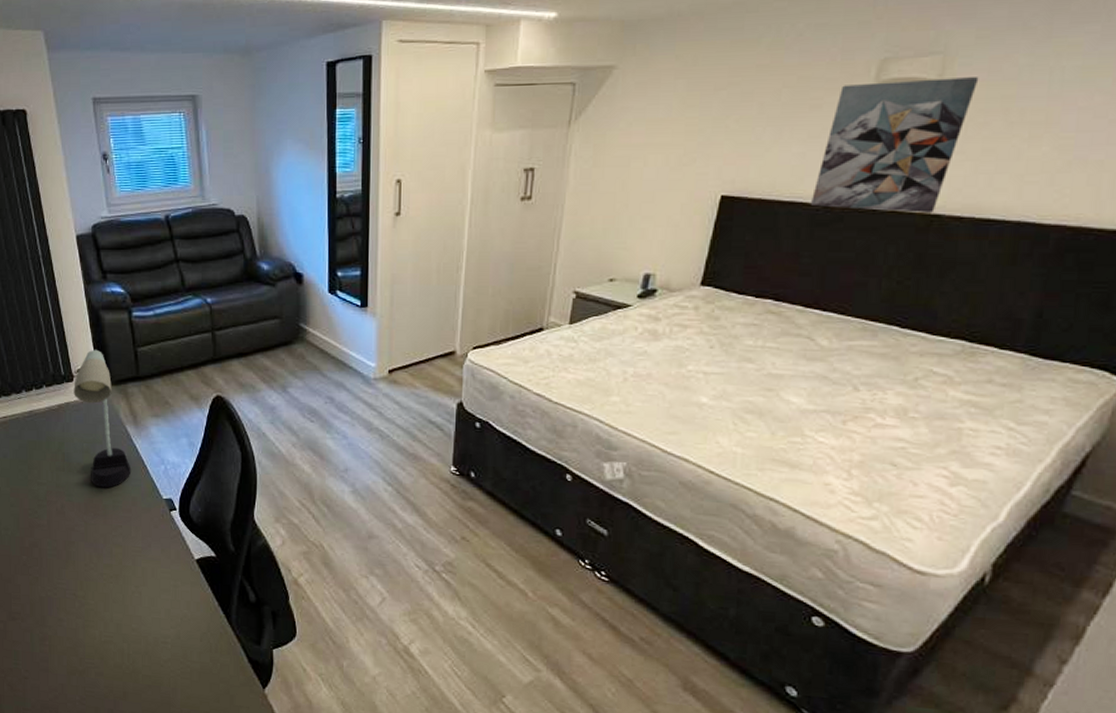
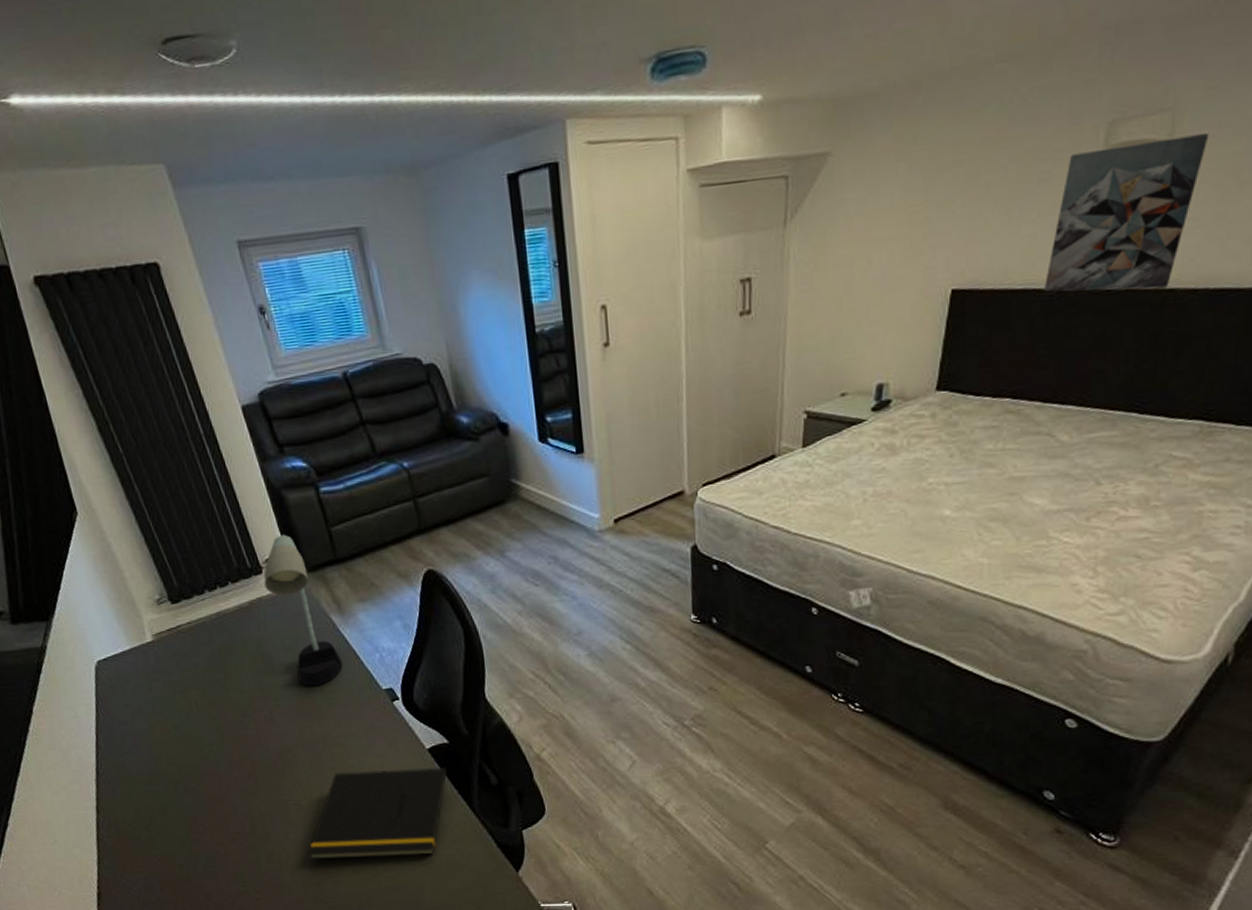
notepad: none [77,570,212,660] -> present [308,767,448,860]

